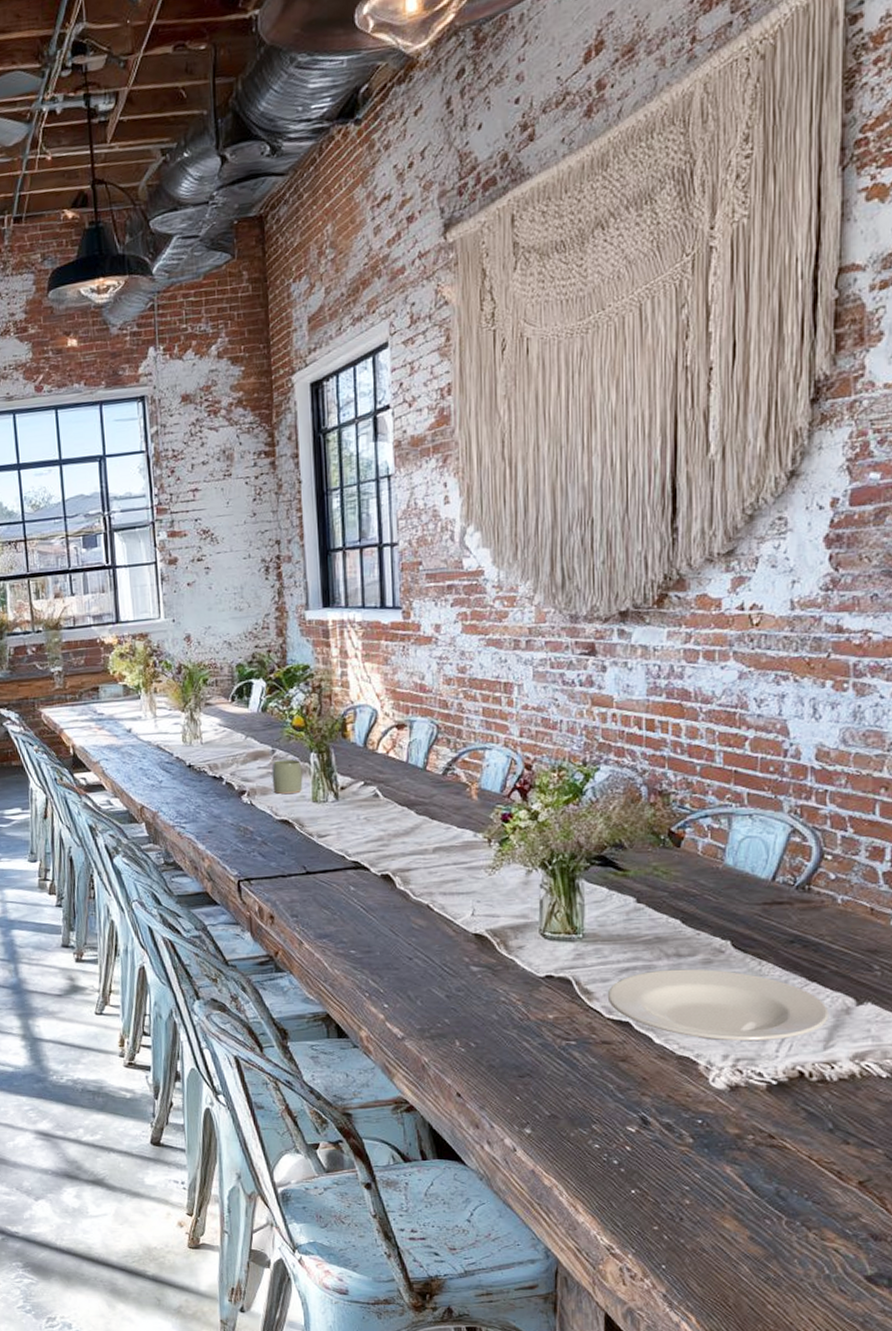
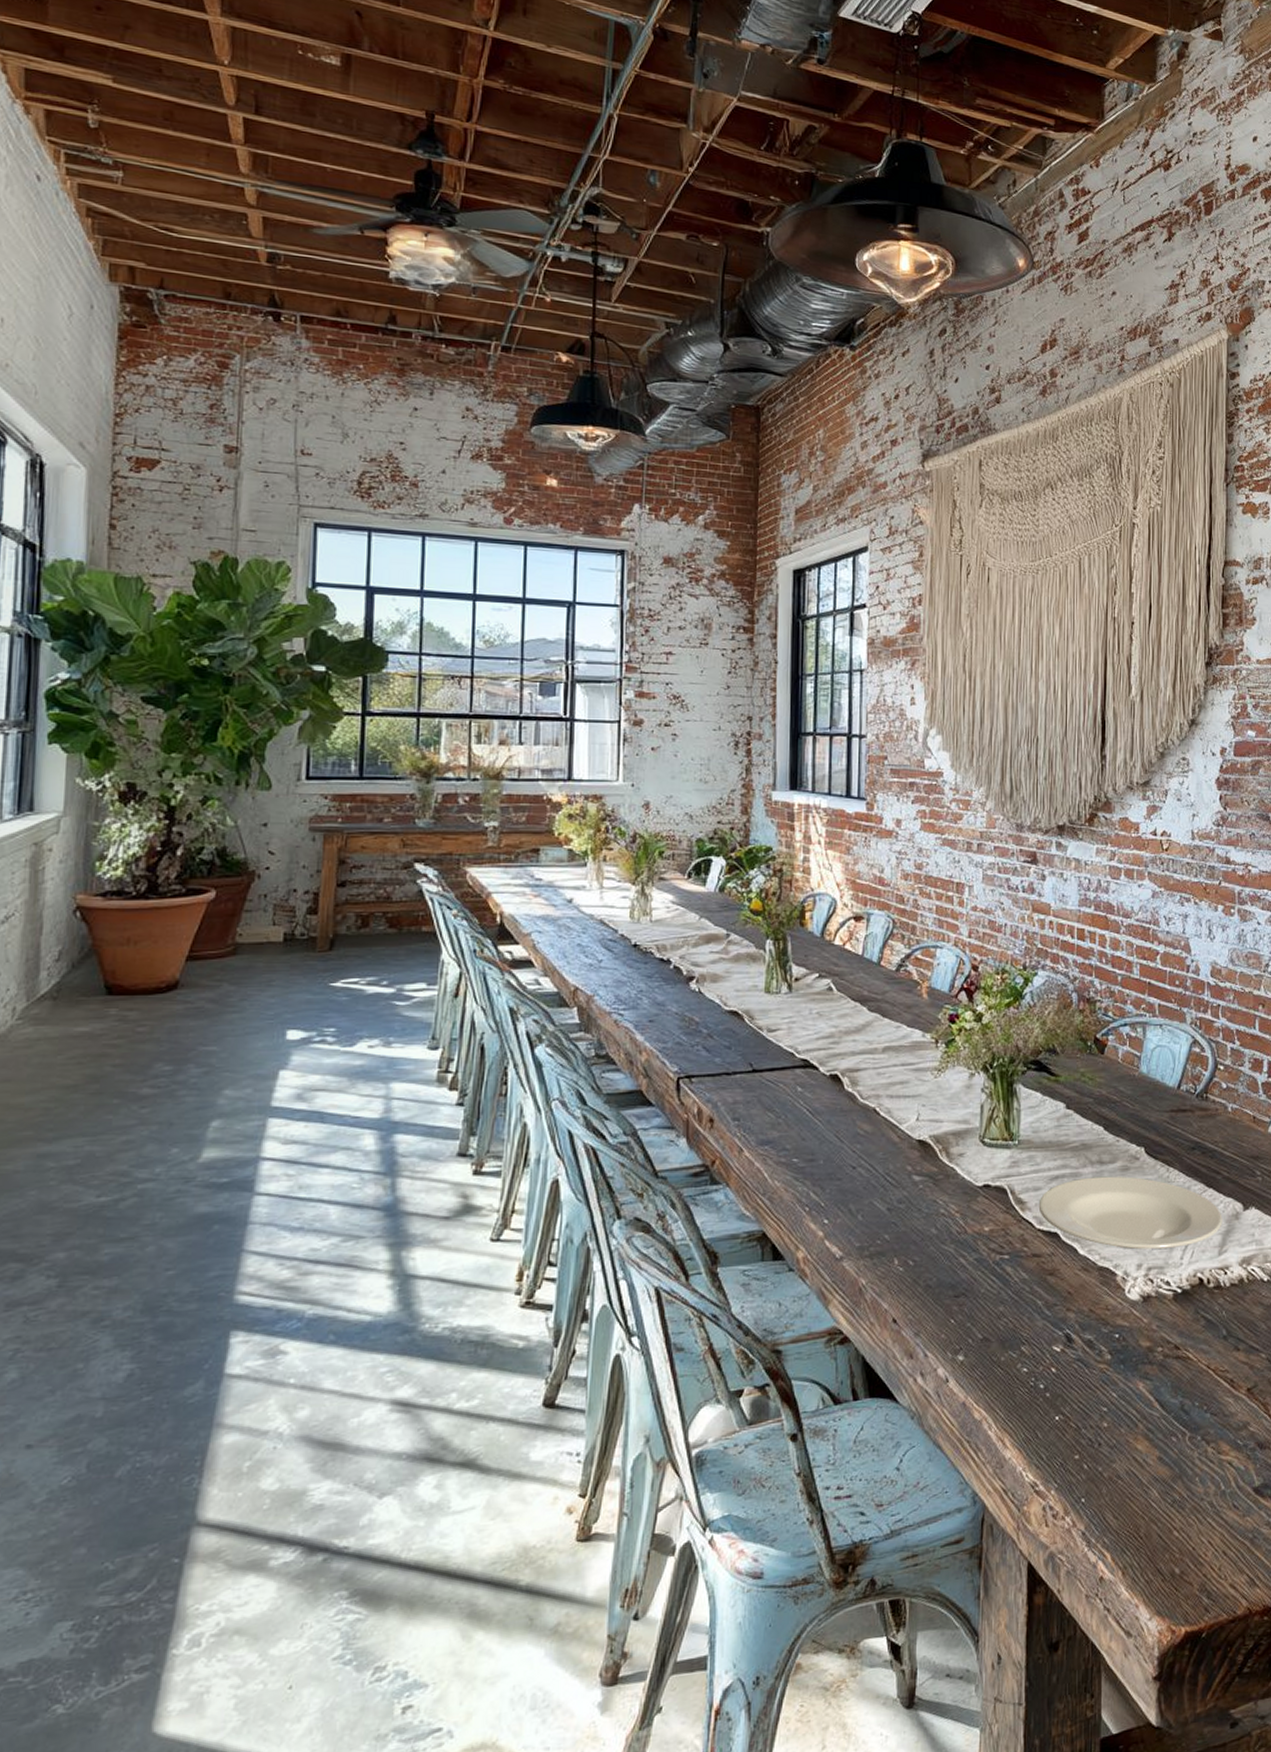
mug: present [272,759,303,795] -> none [724,945,757,983]

